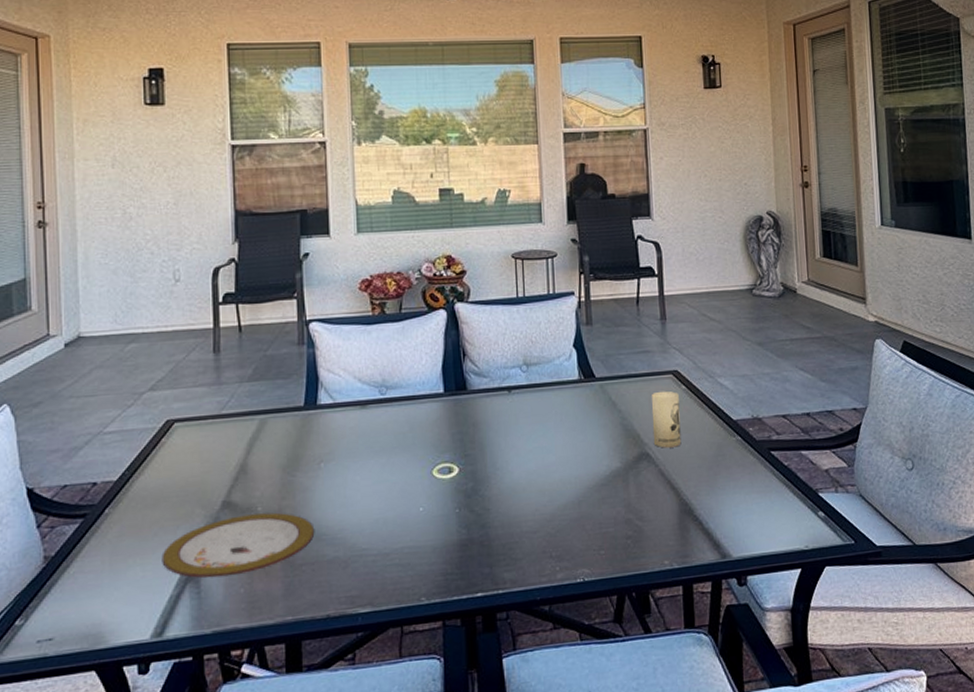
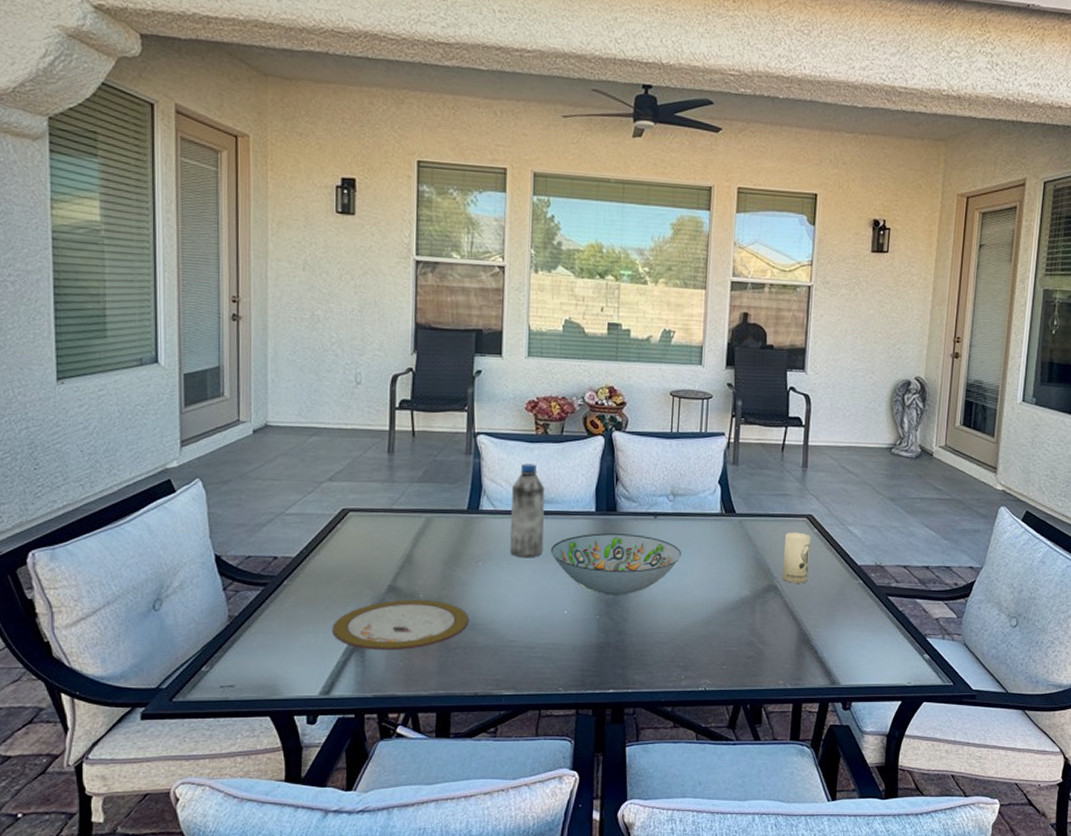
water bottle: none [350,347,391,453] -> present [510,463,545,558]
decorative bowl: none [398,413,543,485] -> present [550,533,682,595]

